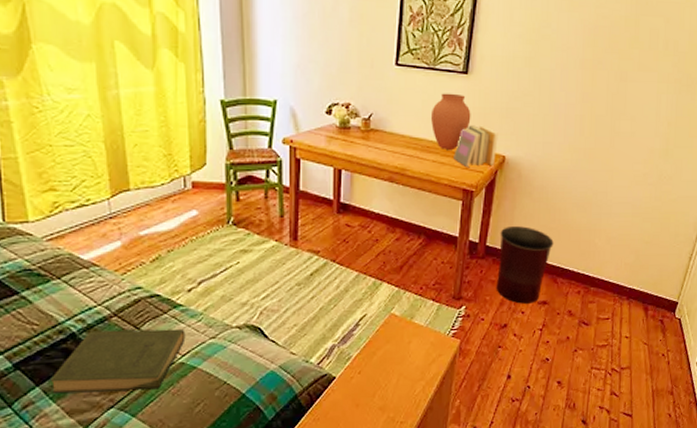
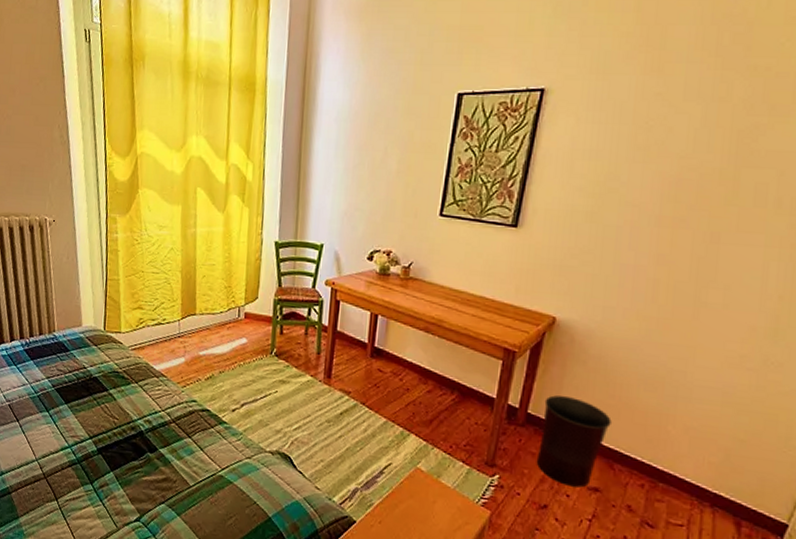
book: present [50,328,186,394] -> none [121,432,227,496]
vase: present [431,93,471,149] -> none [473,245,519,305]
books: present [453,125,498,168] -> none [495,281,549,326]

